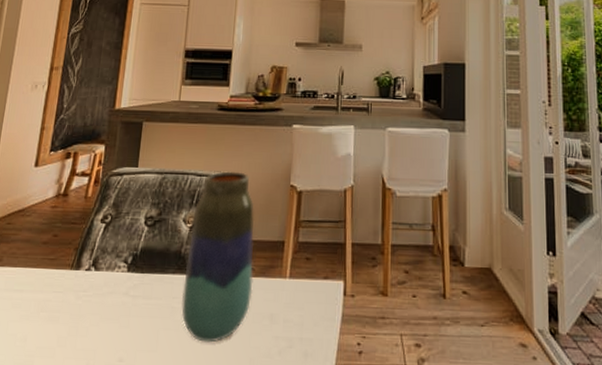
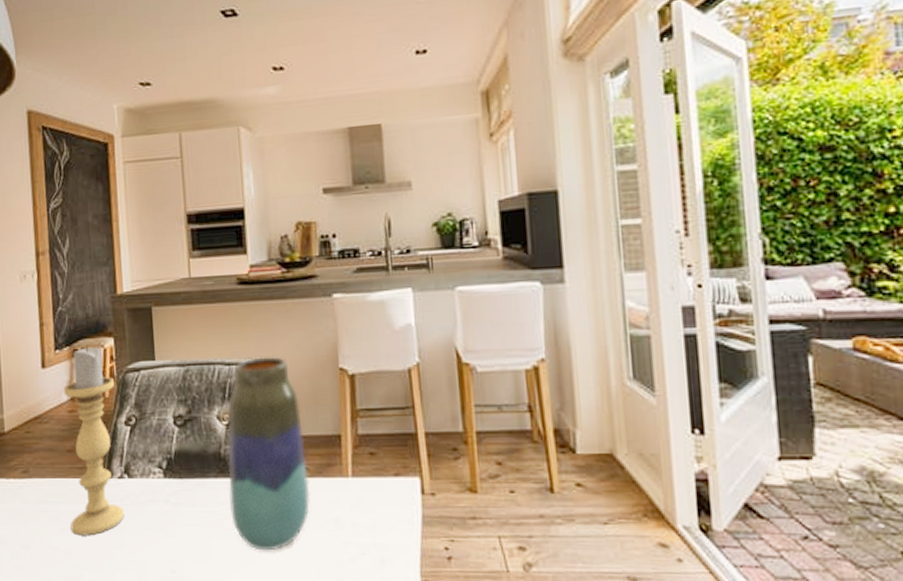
candle holder: none [31,150,99,324] -> present [63,346,125,536]

